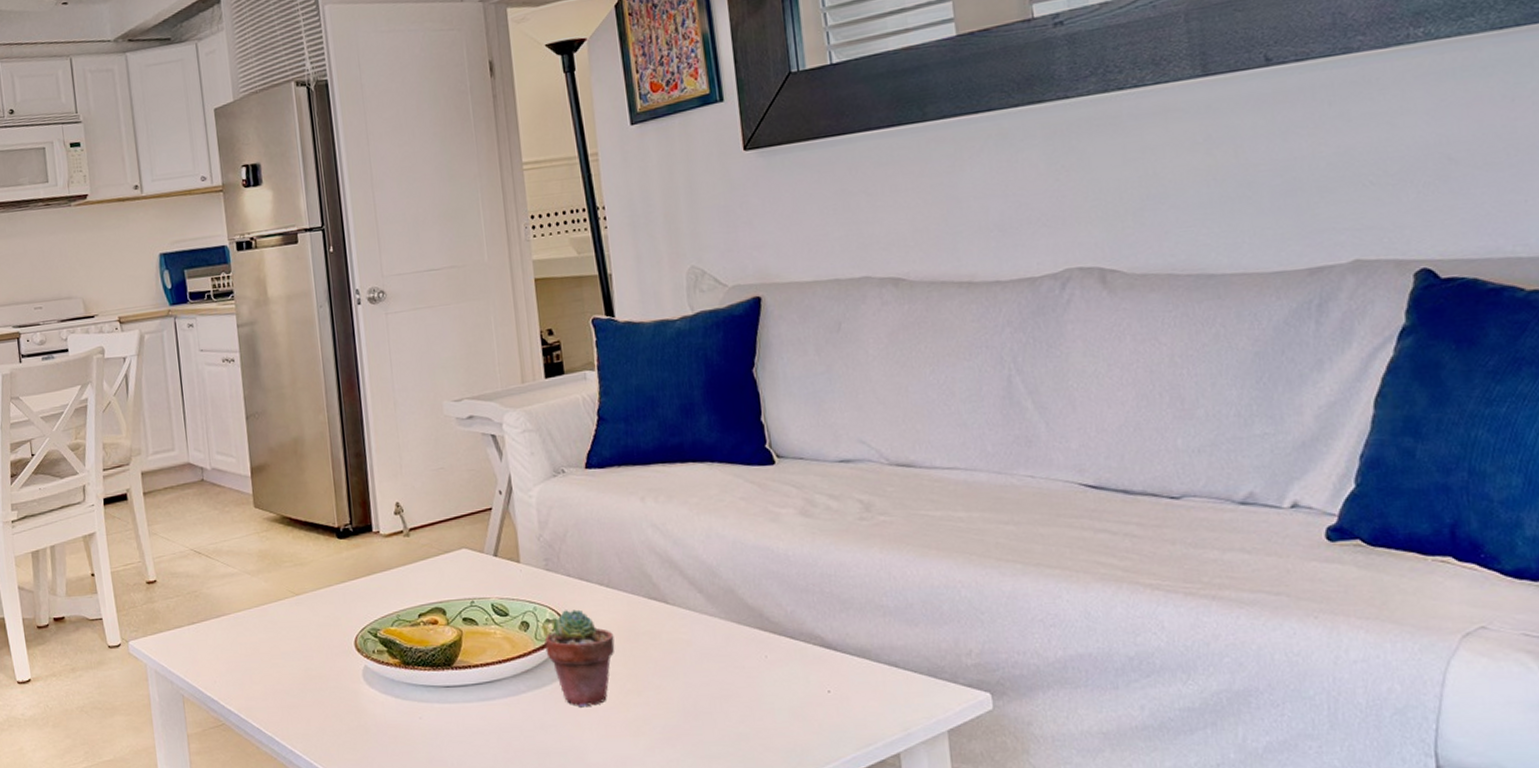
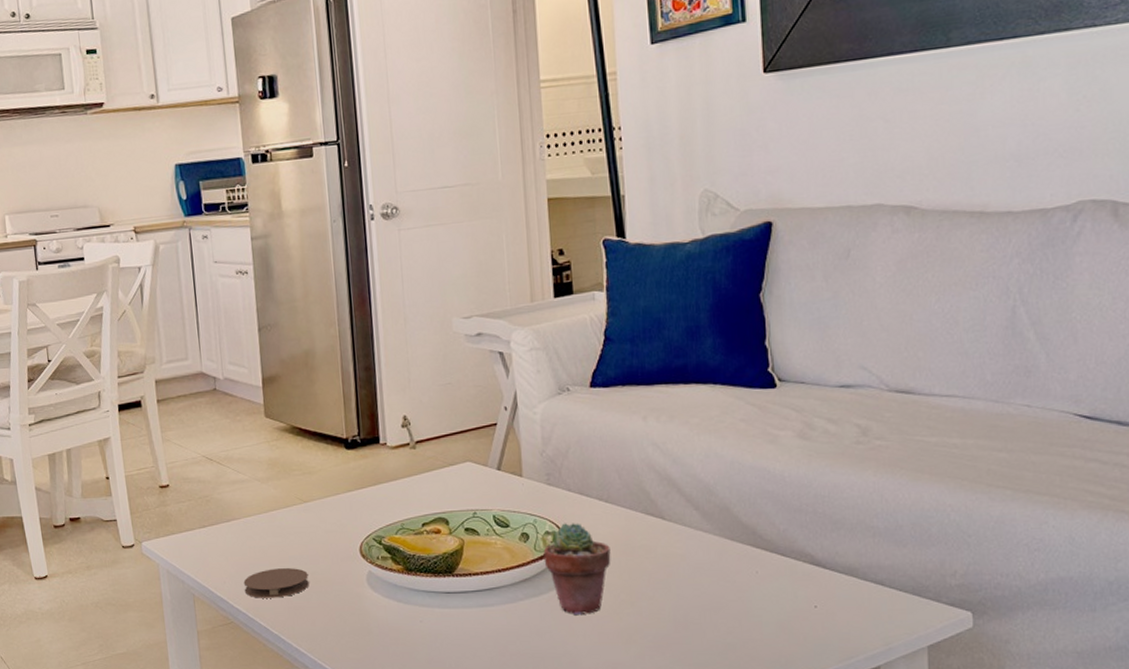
coaster: none [234,664,303,698] -> present [243,568,309,598]

